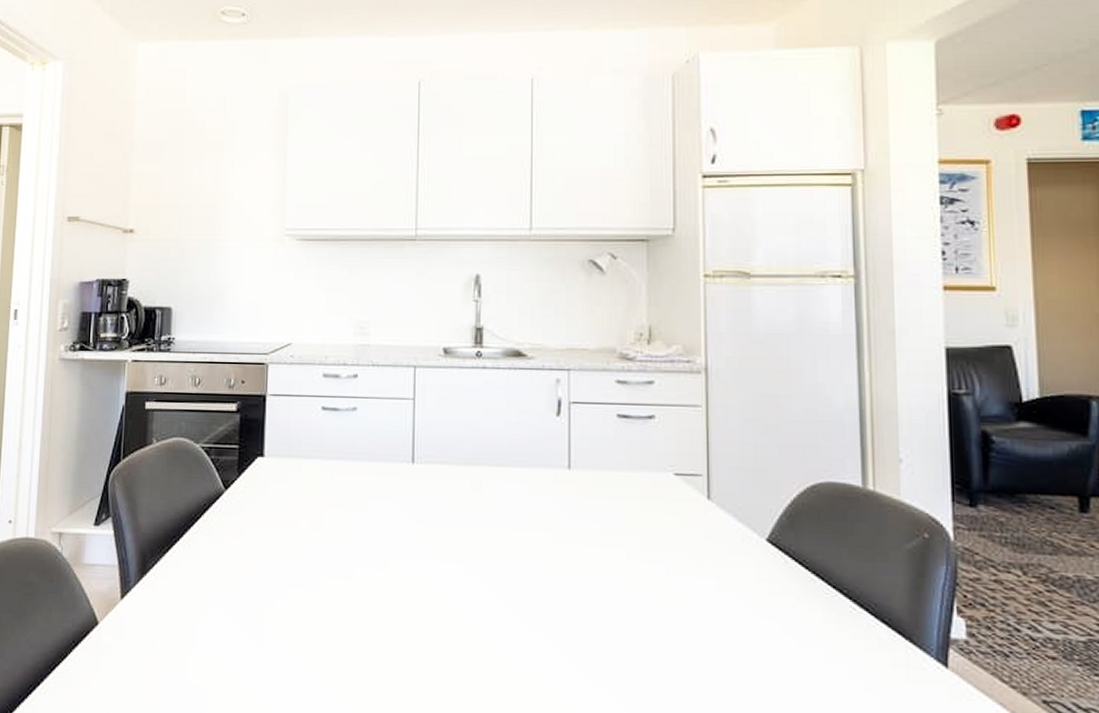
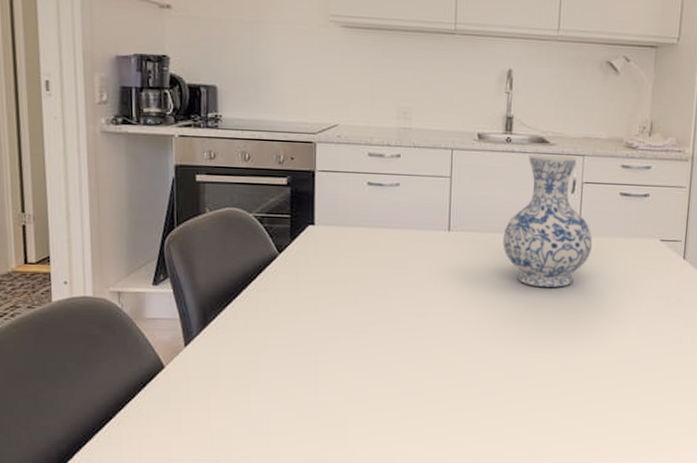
vase: none [476,369,587,536] -> present [503,154,593,288]

